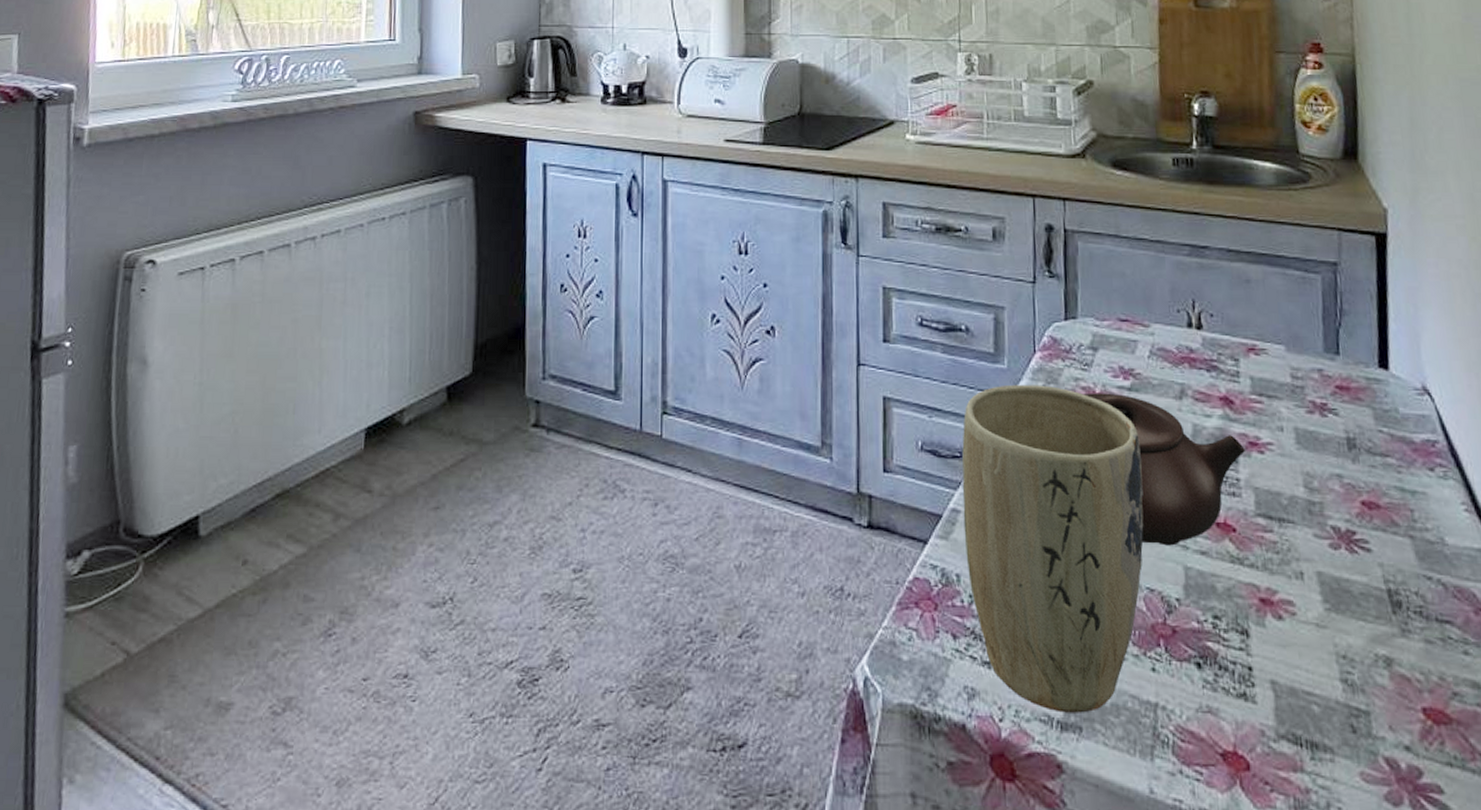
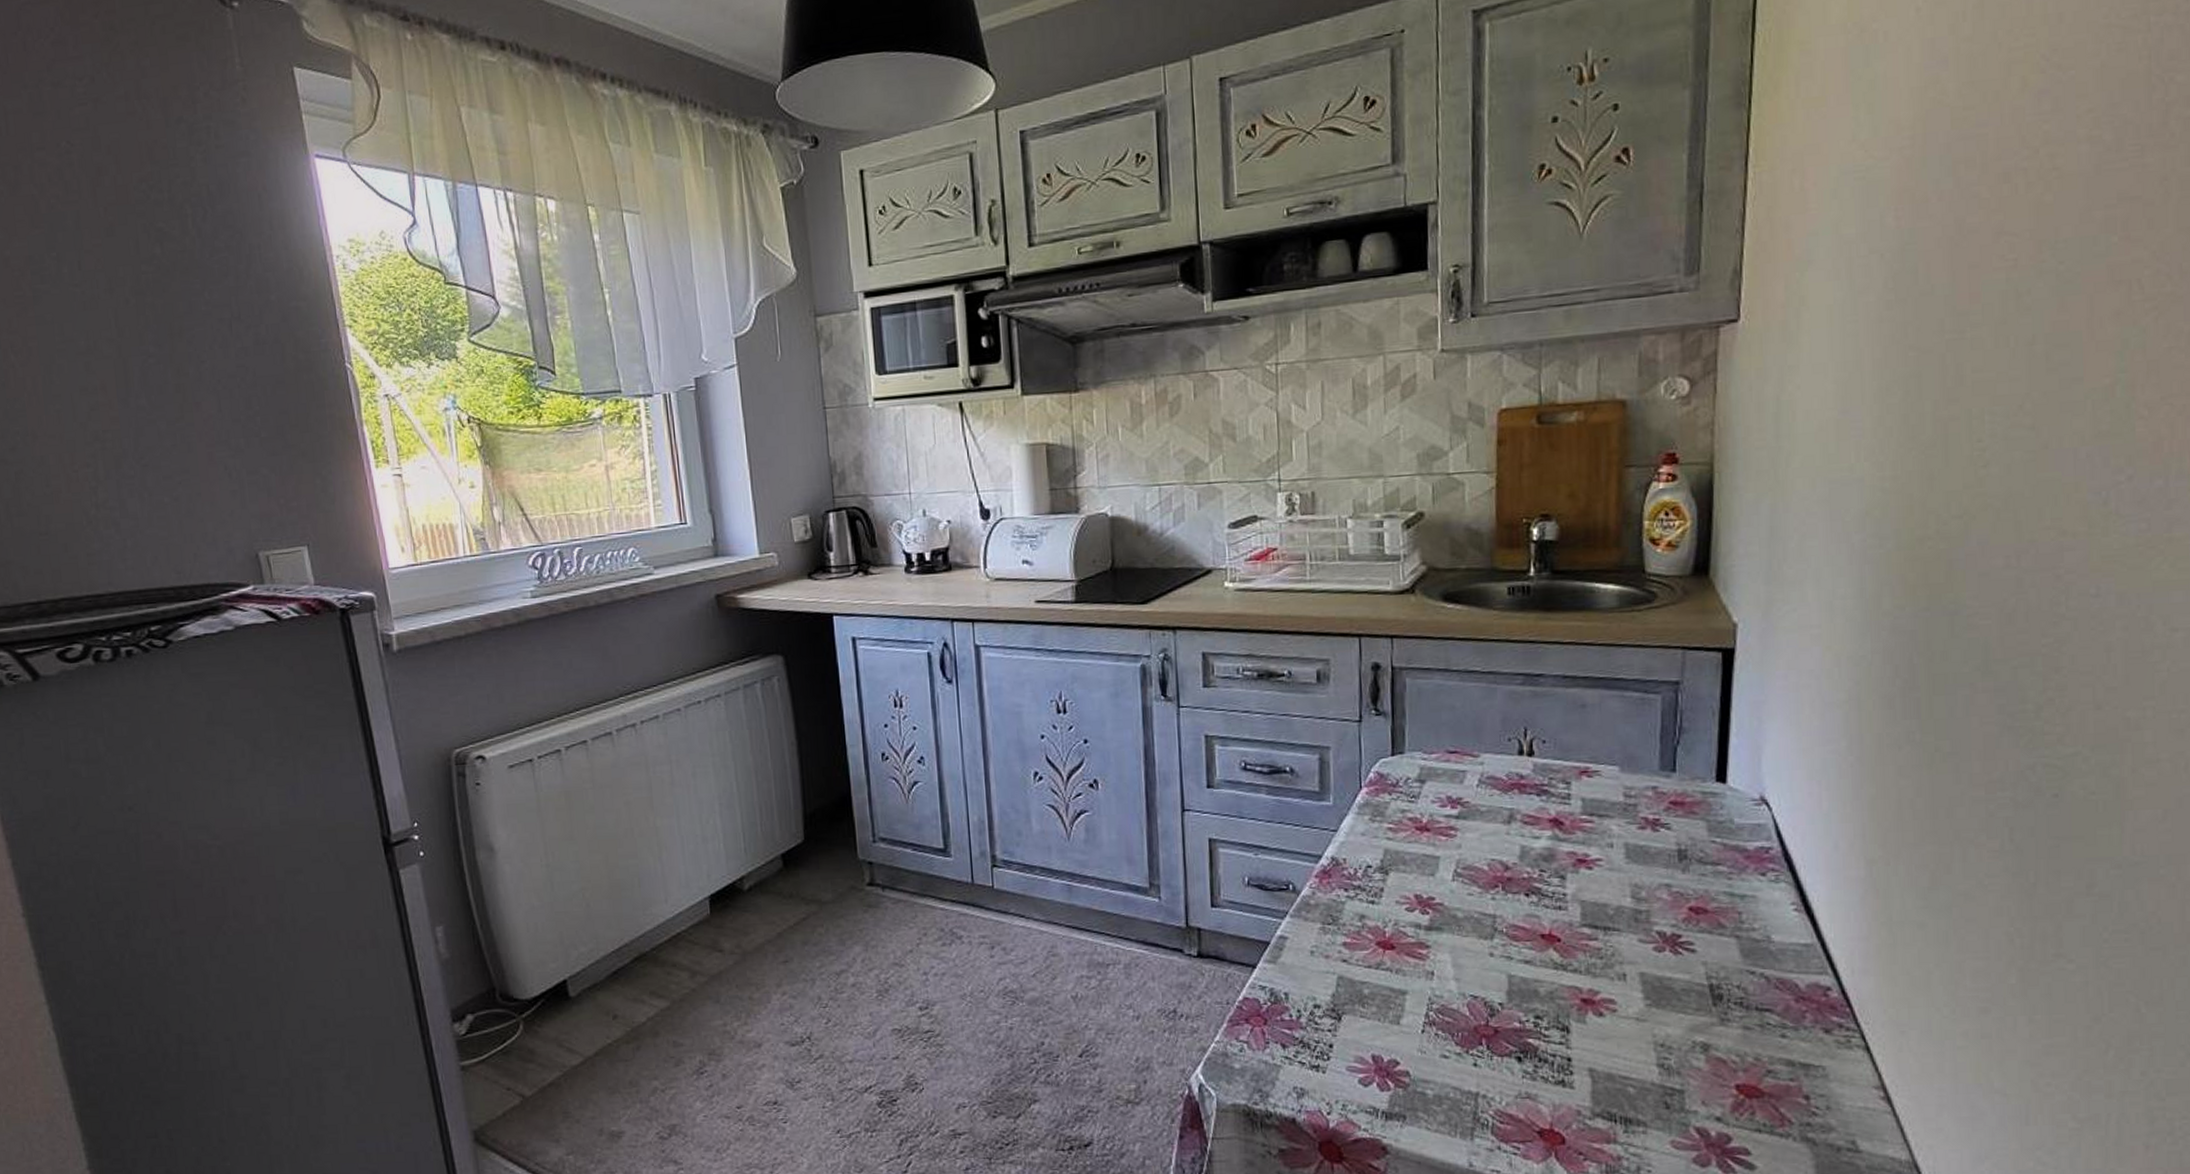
plant pot: present [962,384,1144,713] -> none [1288,818,1469,1105]
teapot: present [1083,392,1246,546] -> none [1410,822,1574,958]

